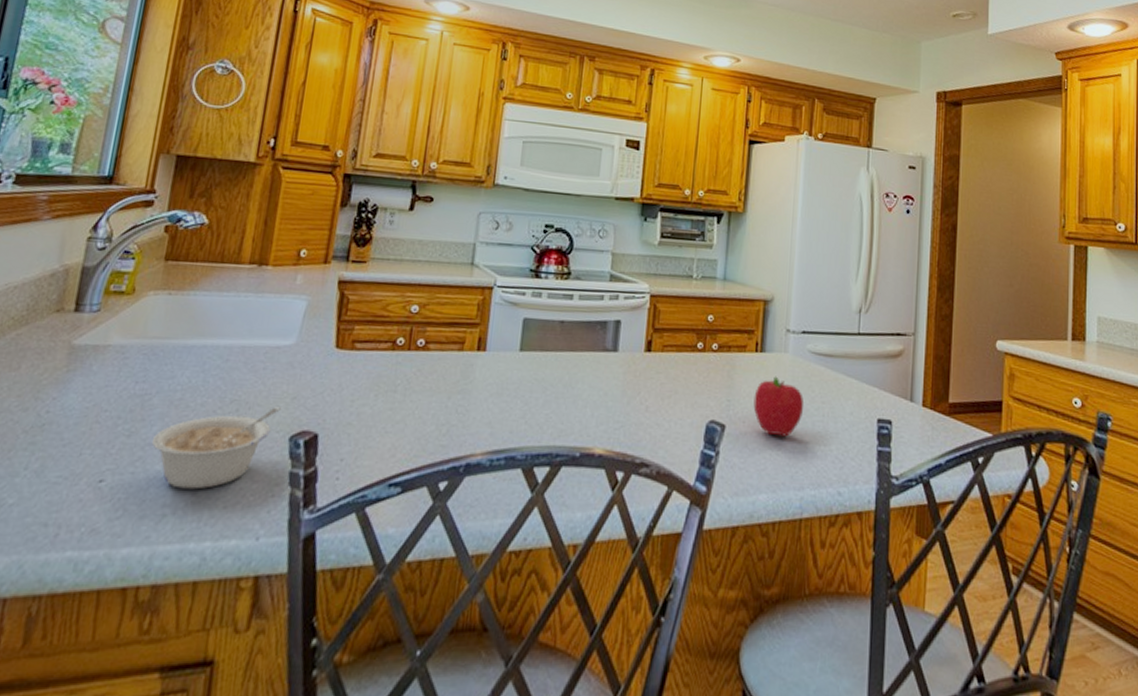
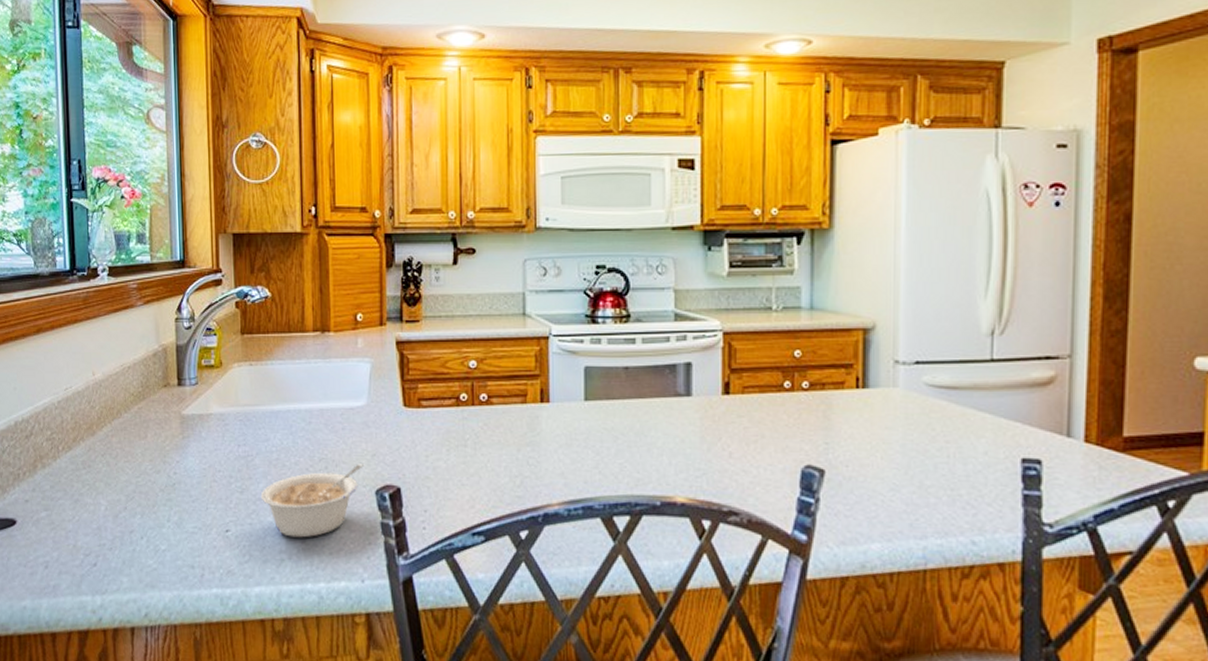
fruit: present [753,376,805,437] -> none [858,414,923,481]

